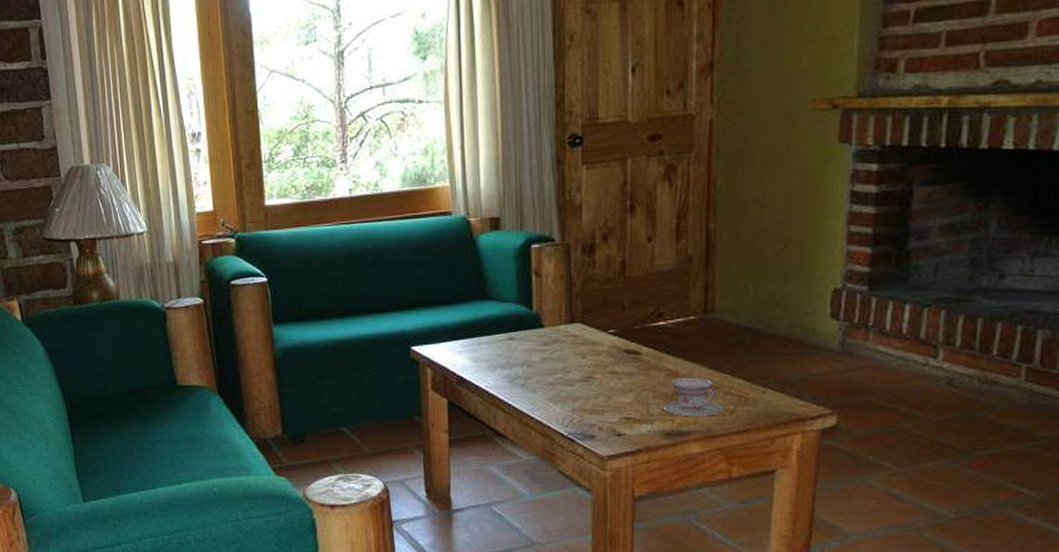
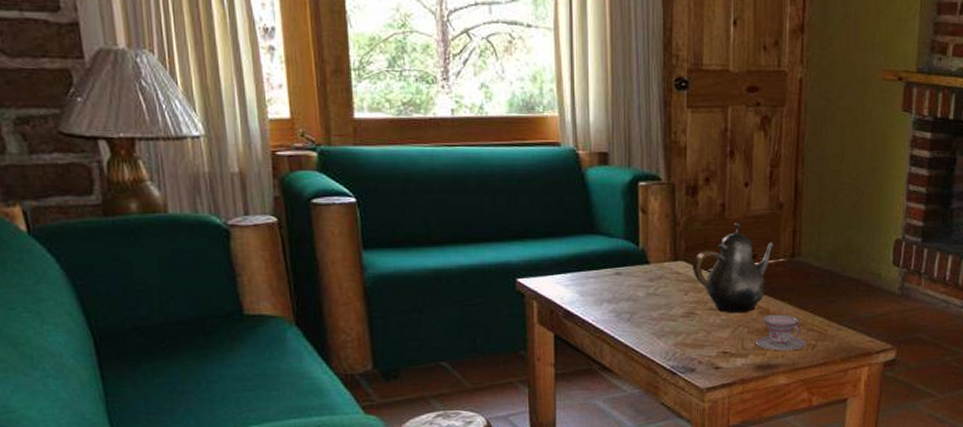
teapot: none [590,279,683,376] -> present [693,222,774,312]

